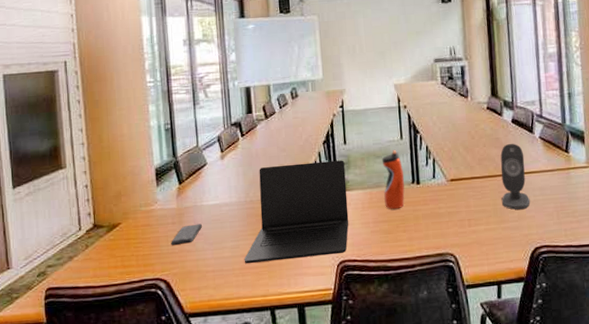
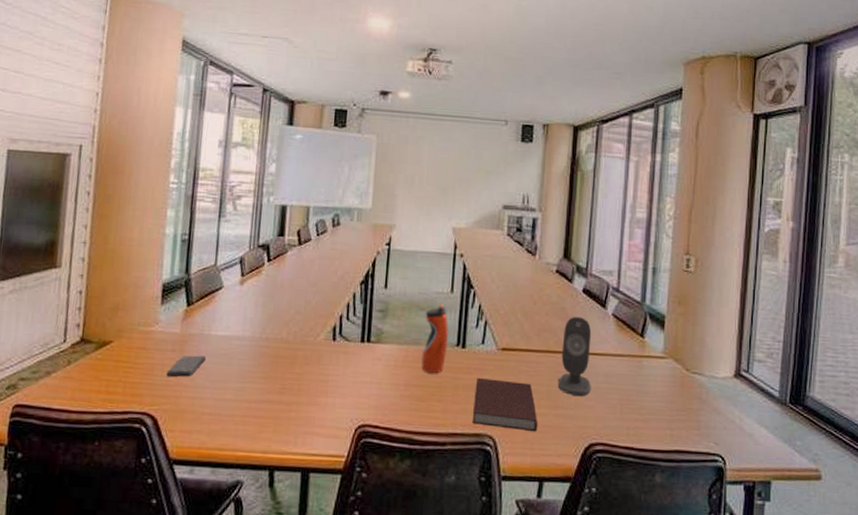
laptop: present [244,160,349,264] -> none [247,301,382,416]
notebook: none [433,205,490,246] -> present [473,378,538,432]

